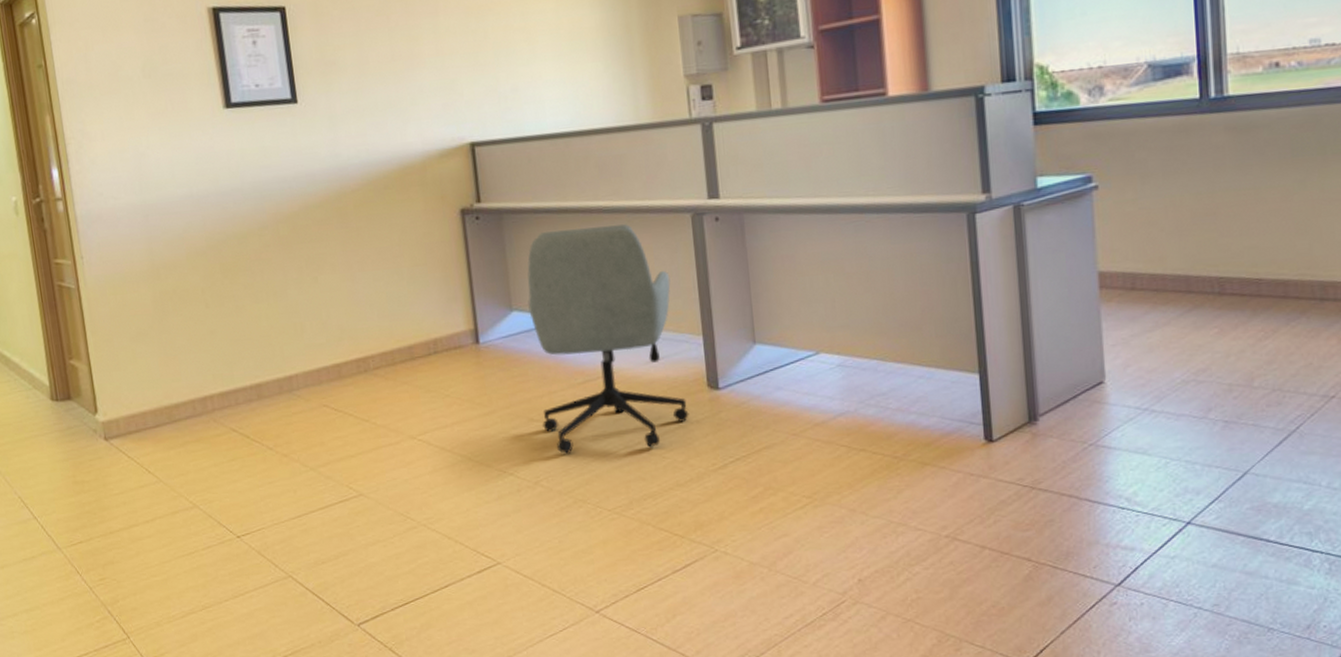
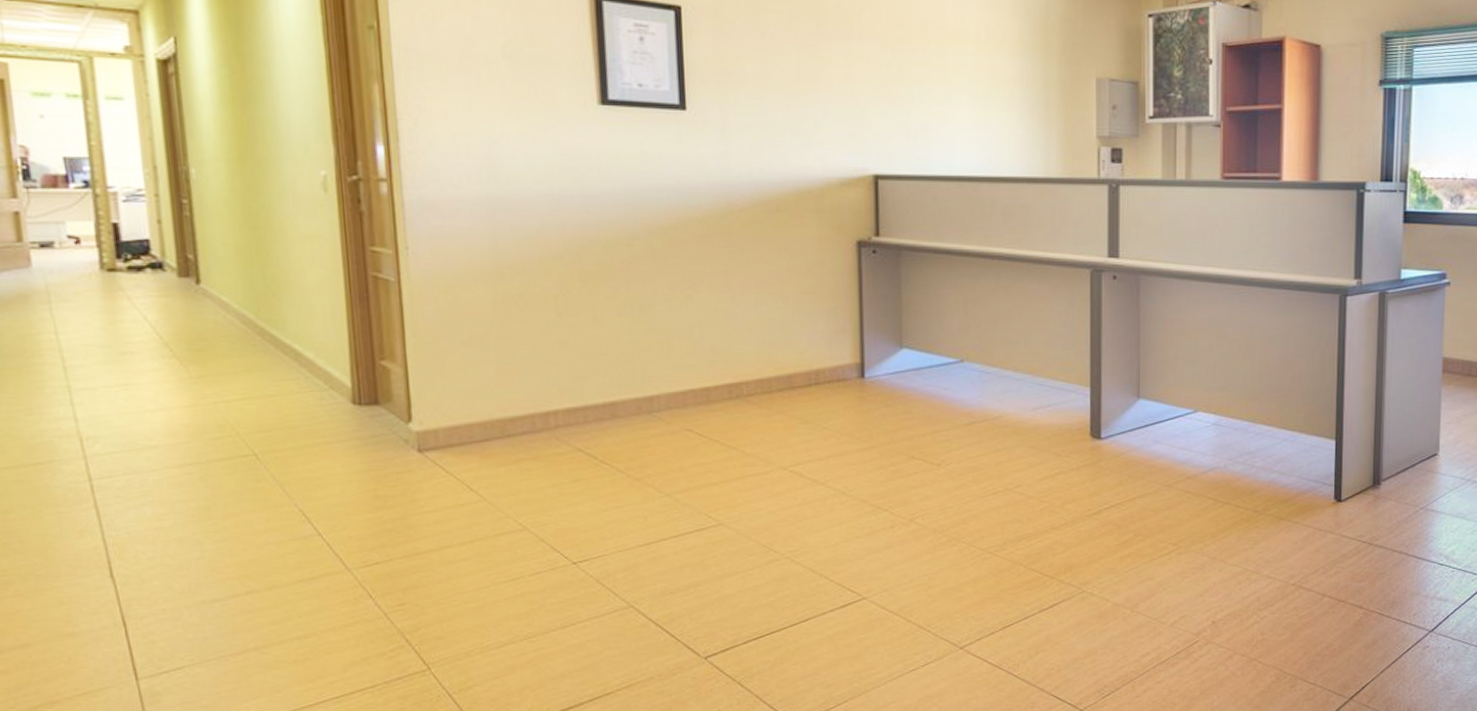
office chair: present [527,224,689,454] -> none [919,273,1070,493]

